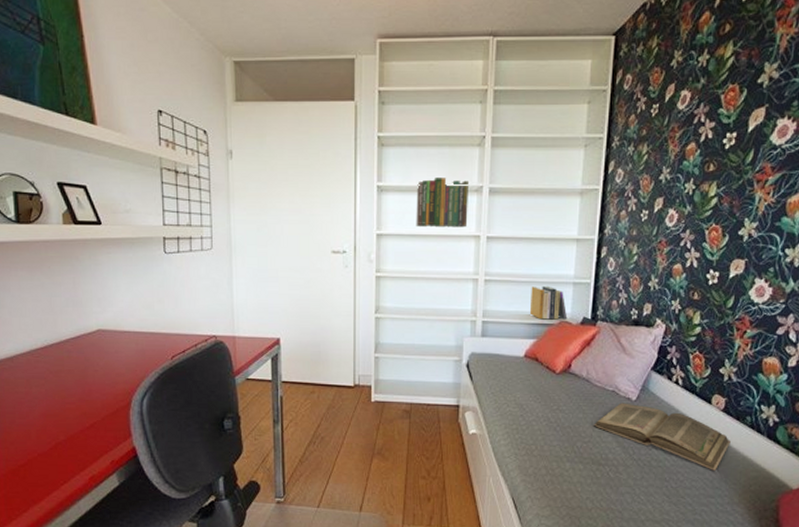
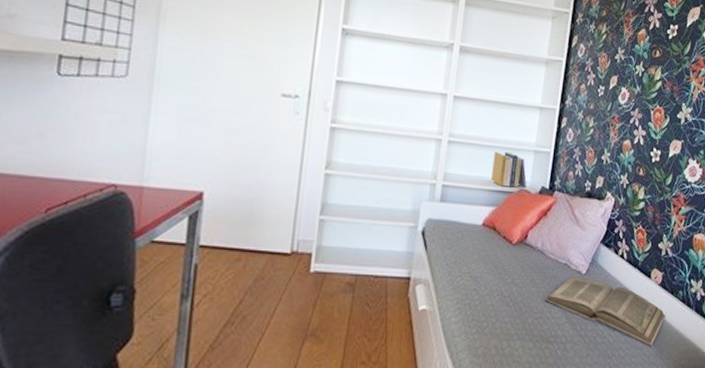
books: present [416,178,470,228] -> none [380,28,441,84]

